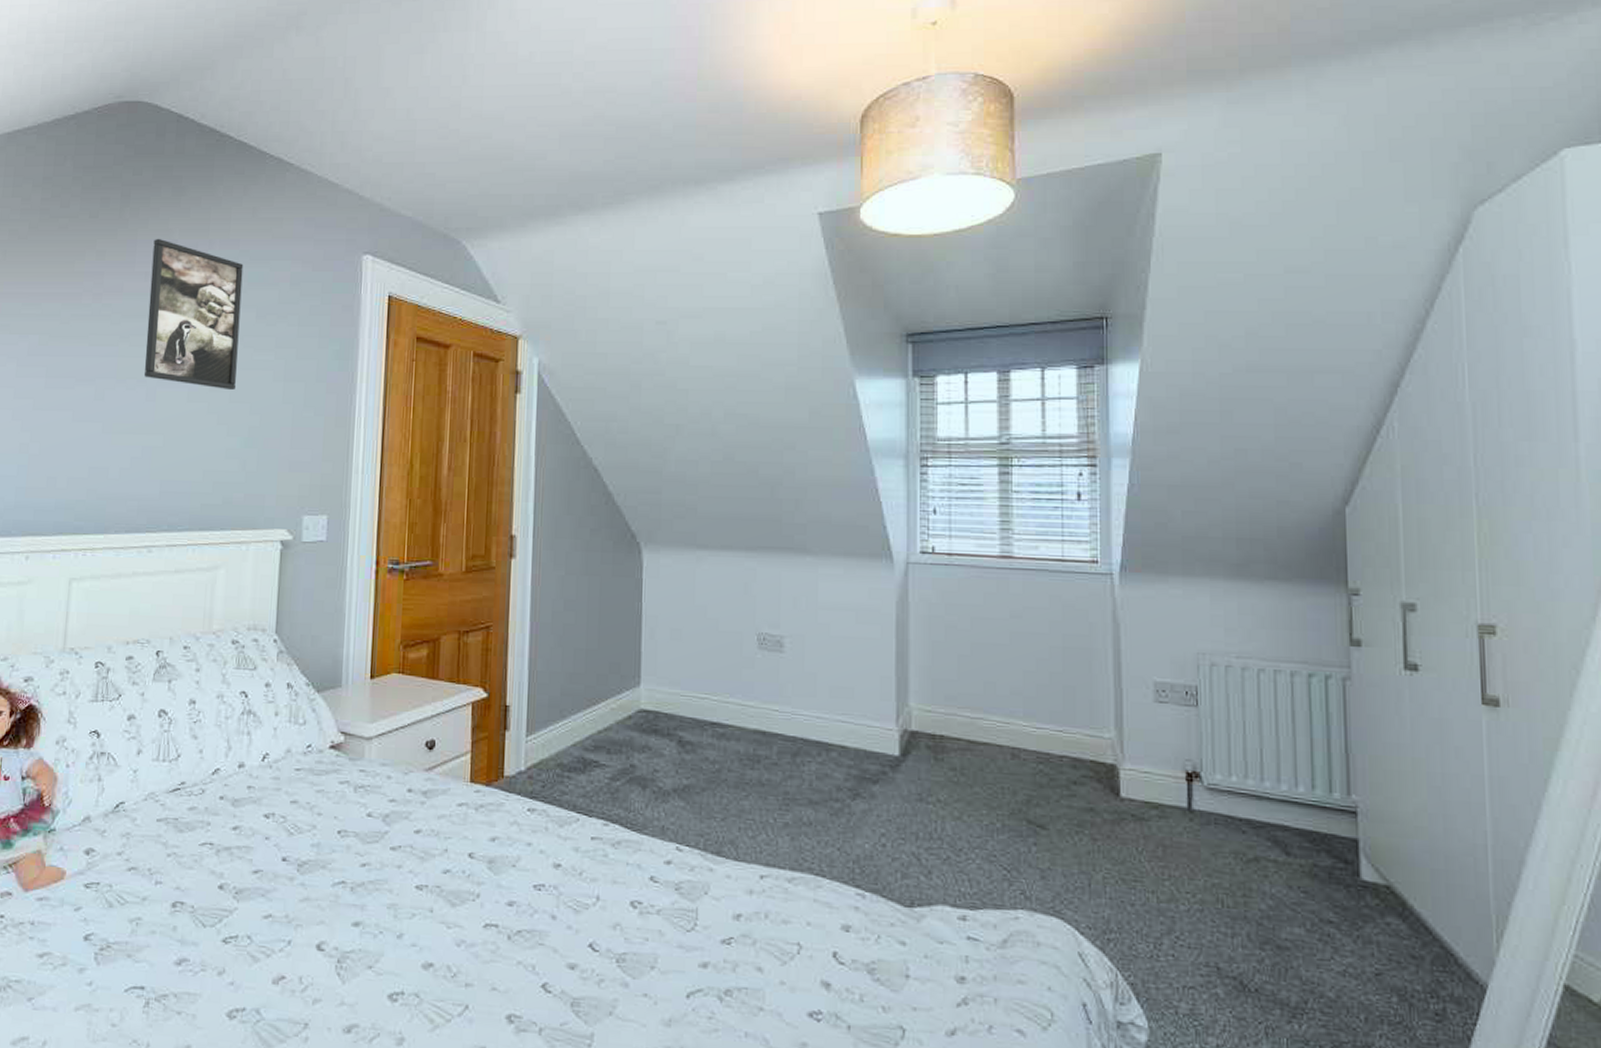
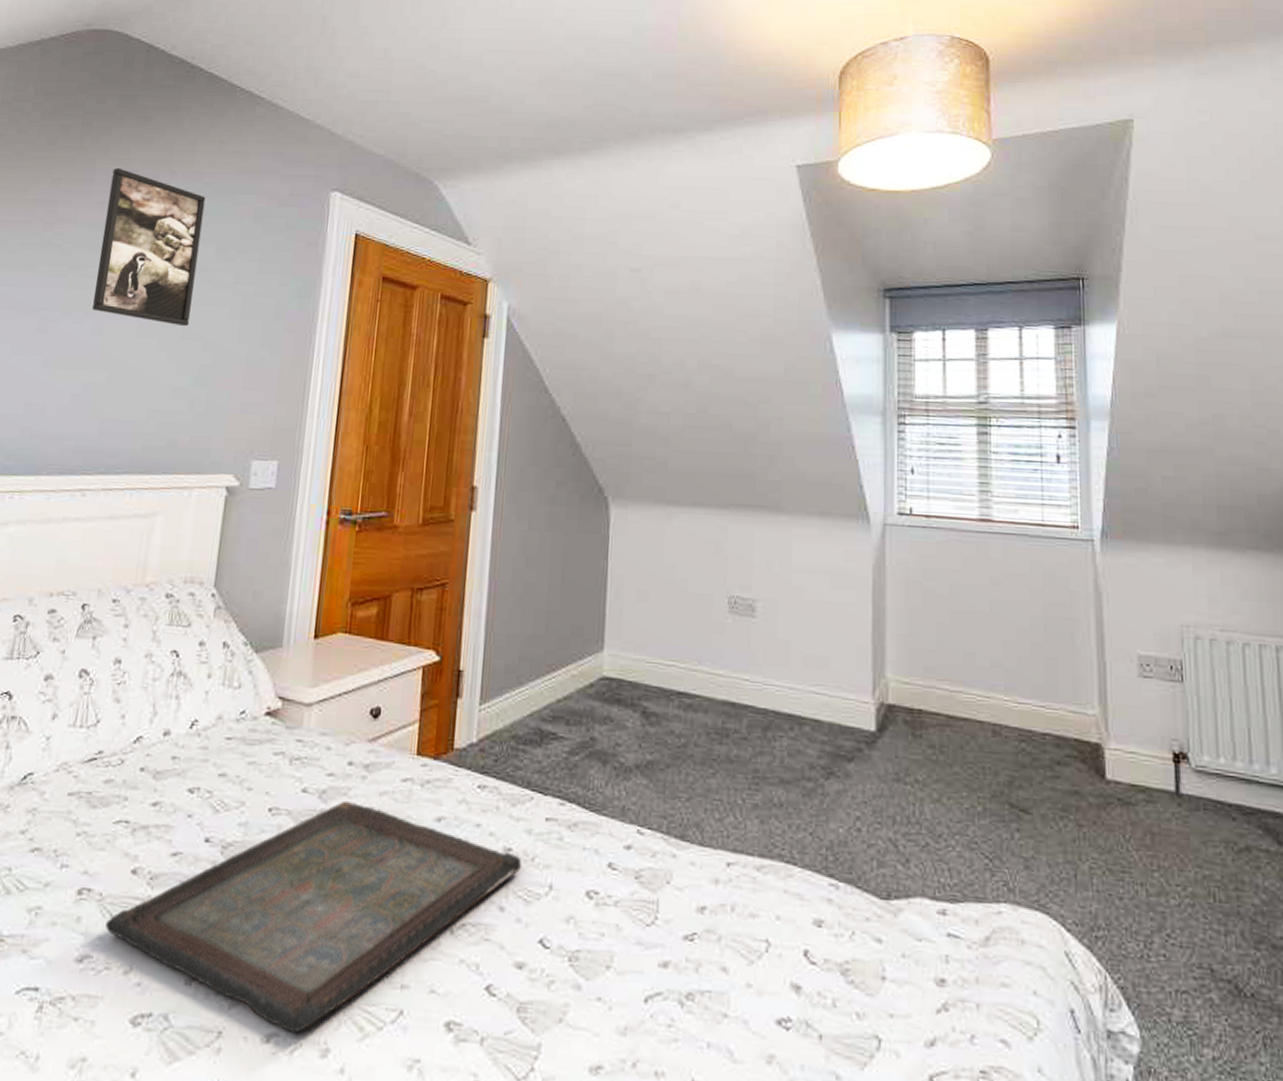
serving tray: none [199,823,571,1025] -> present [105,800,522,1034]

